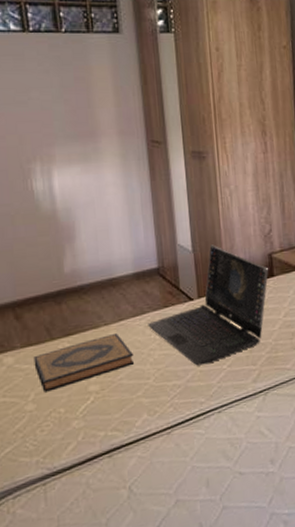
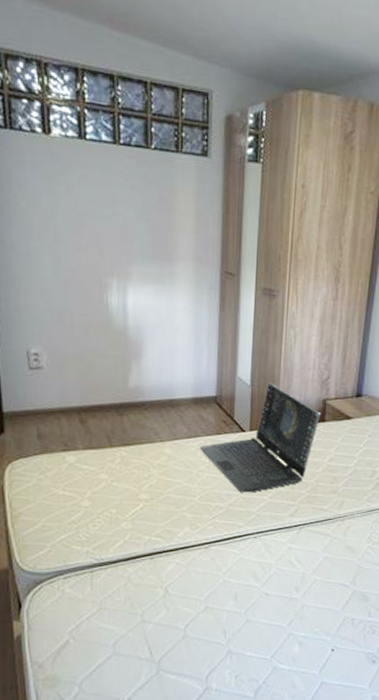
hardback book: present [33,332,134,392] -> none [93,450,183,493]

